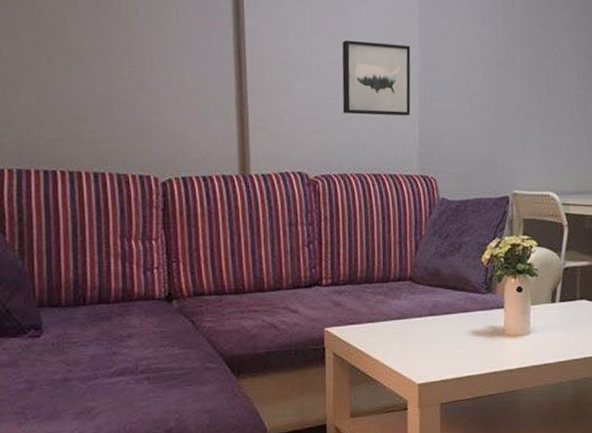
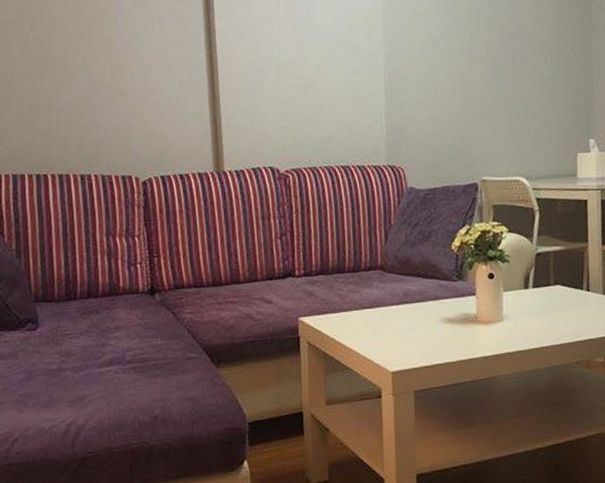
wall art: present [342,40,411,116] -> none [308,36,377,109]

